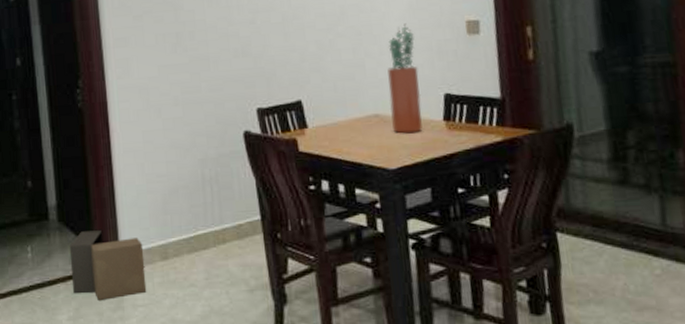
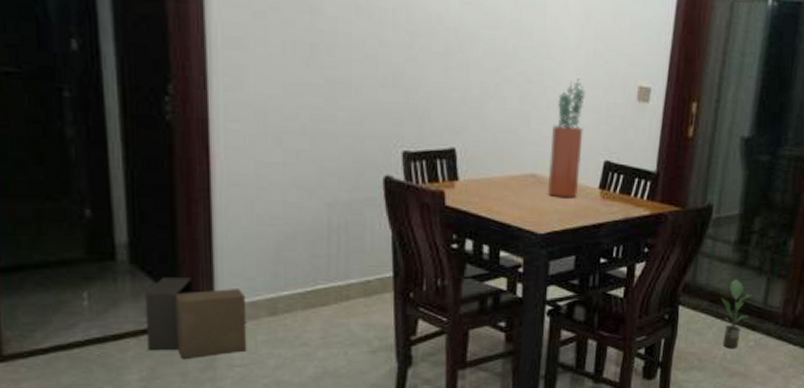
potted plant: none [606,199,648,279] -> present [721,278,753,349]

